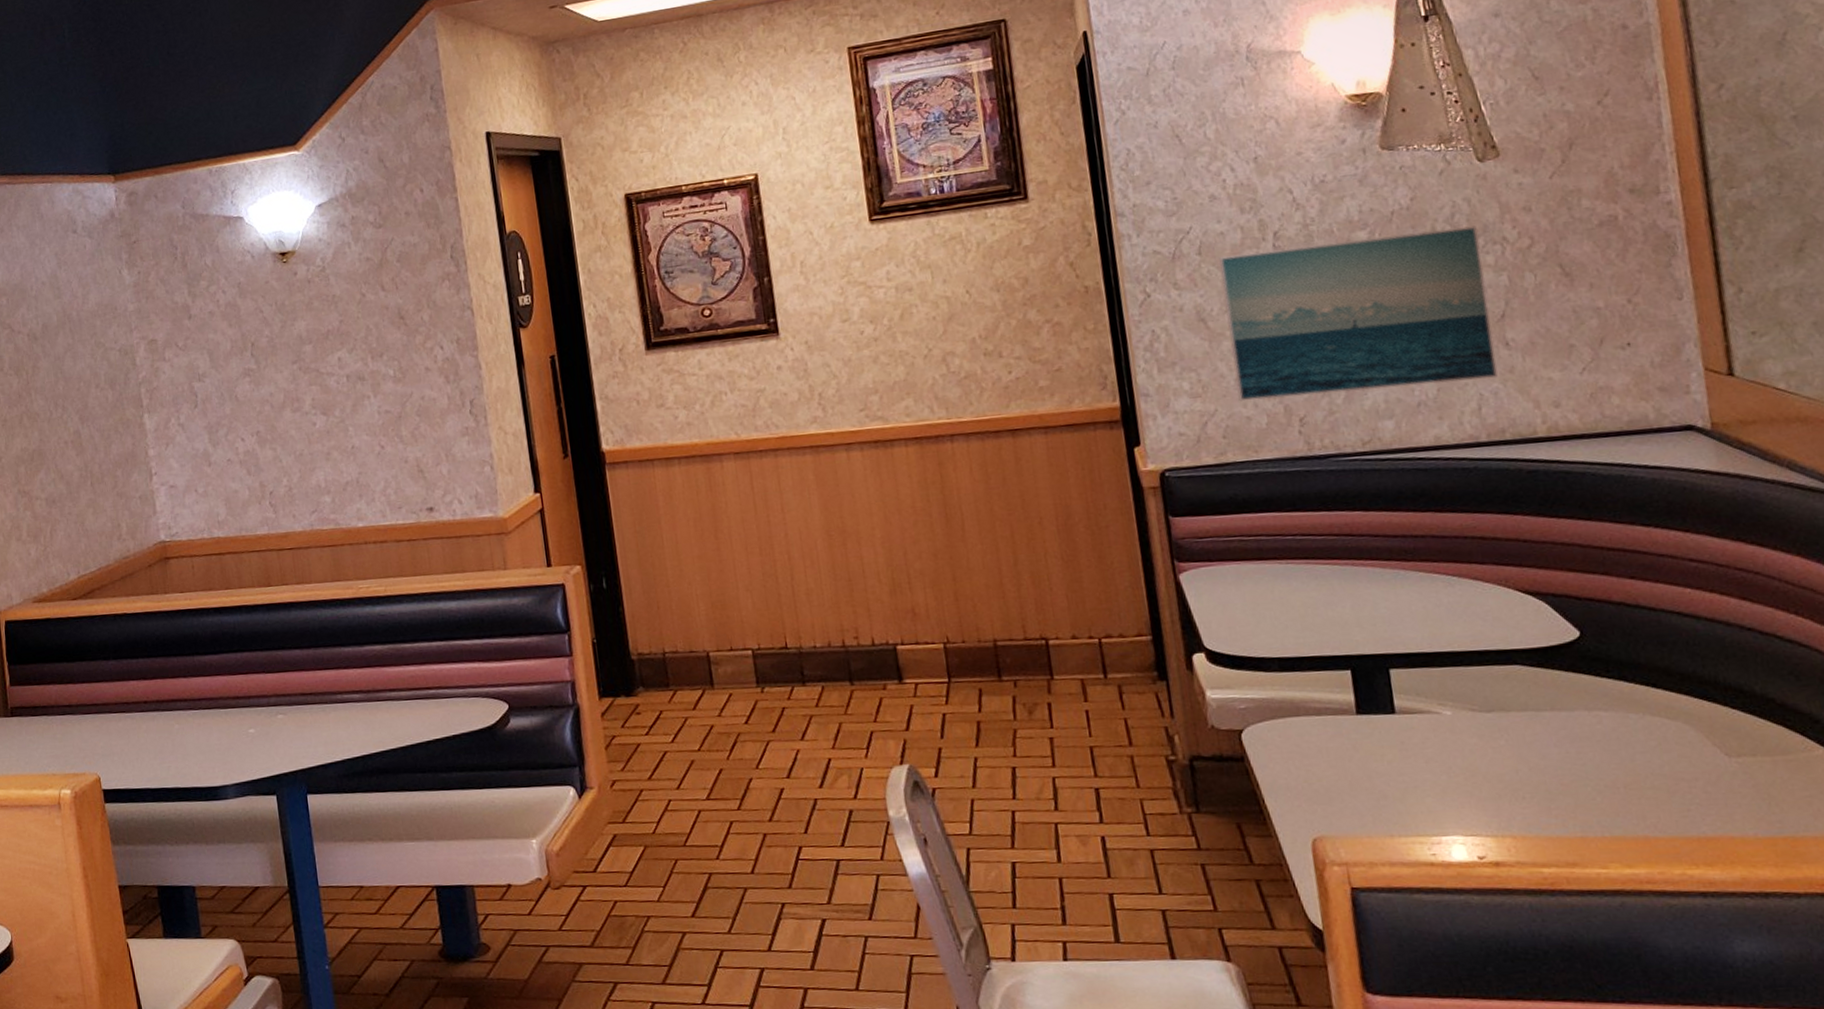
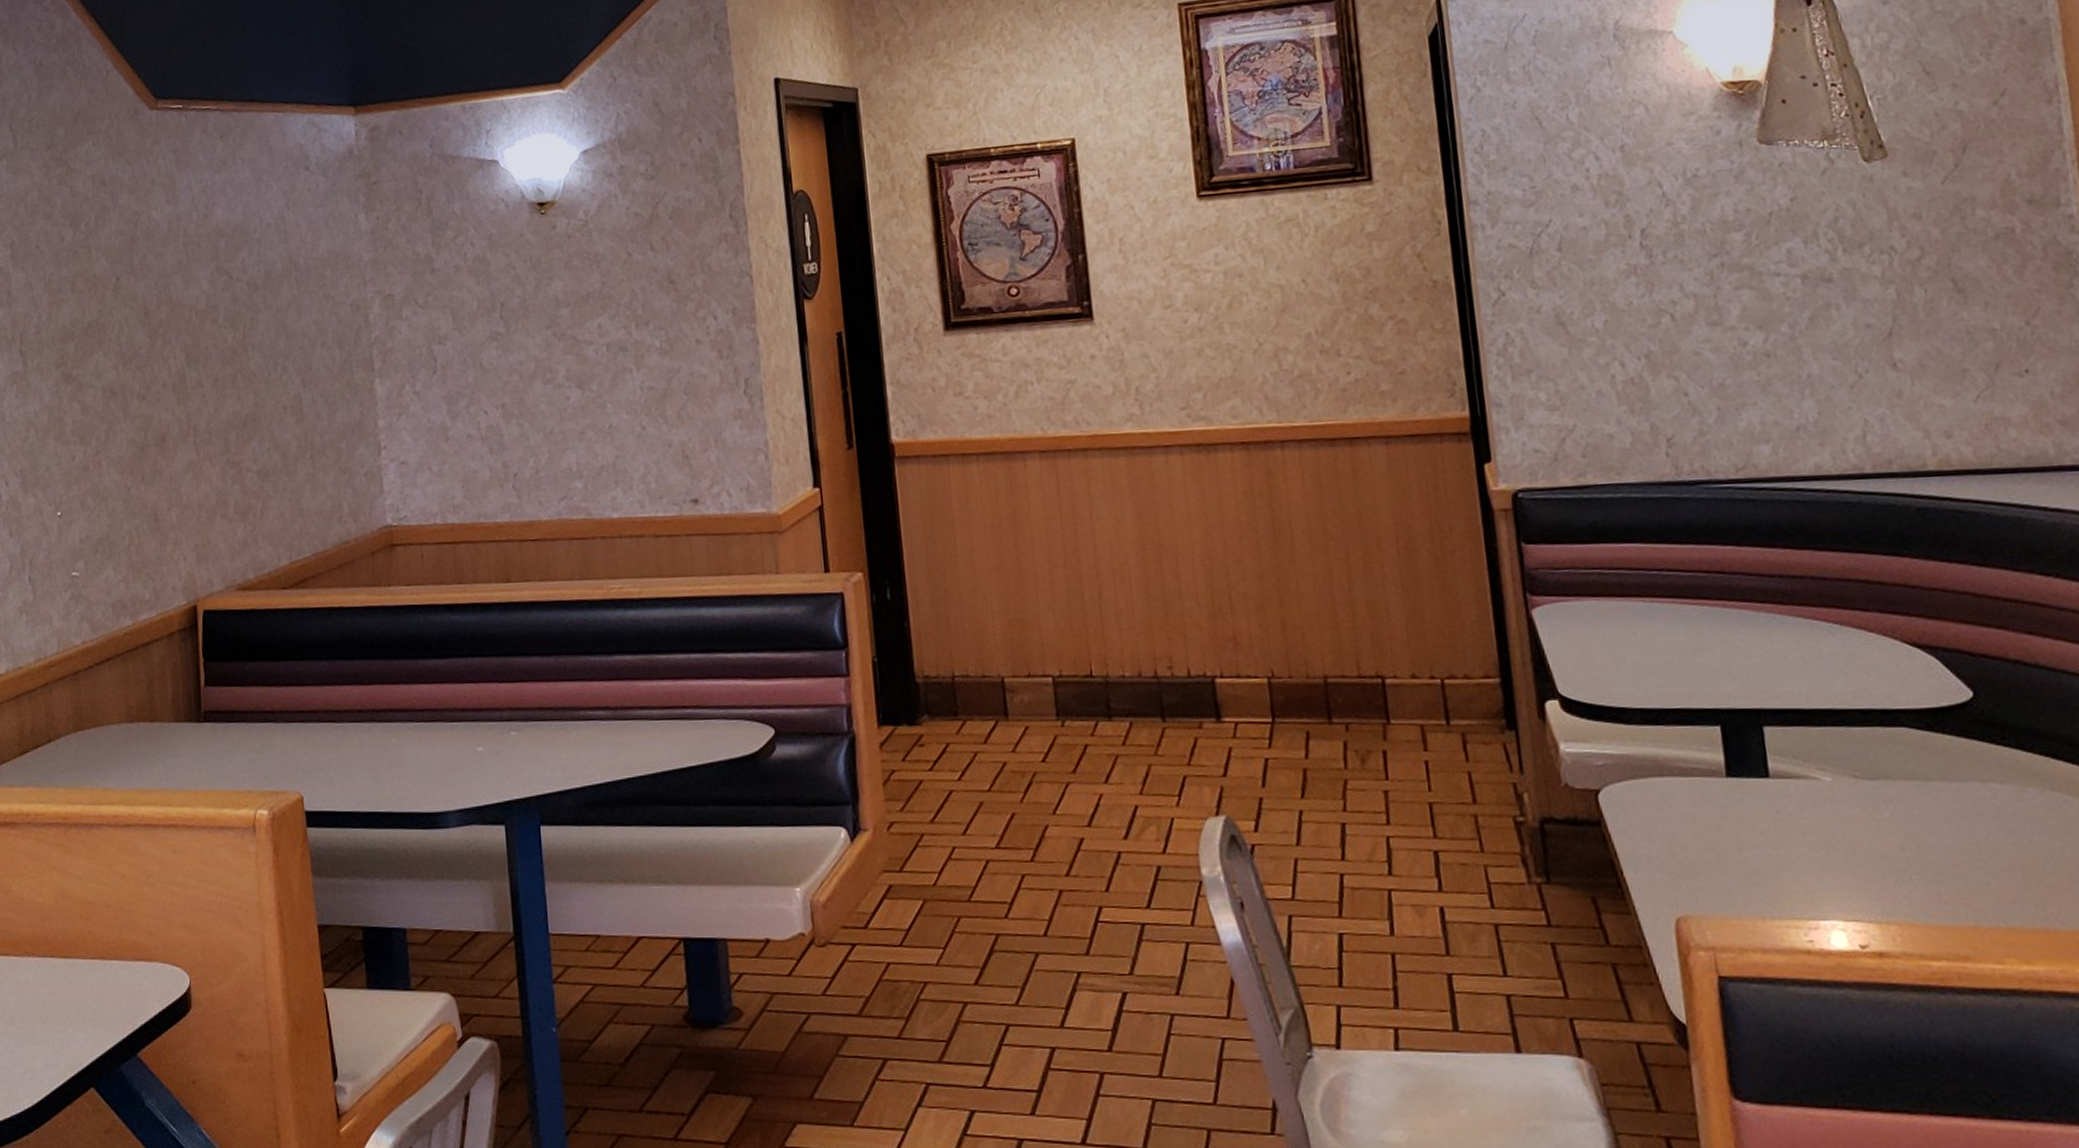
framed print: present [1219,225,1498,402] -> none [1581,232,1884,417]

